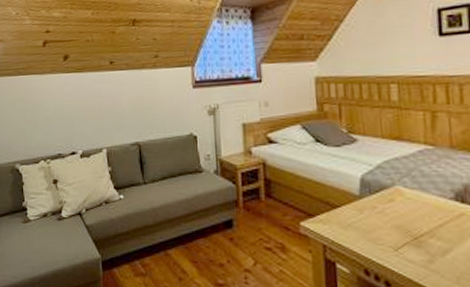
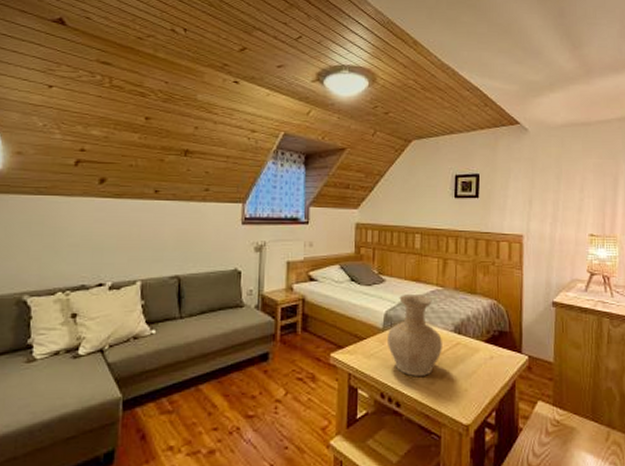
vase: none [366,155,441,252] -> present [388,295,442,376]

